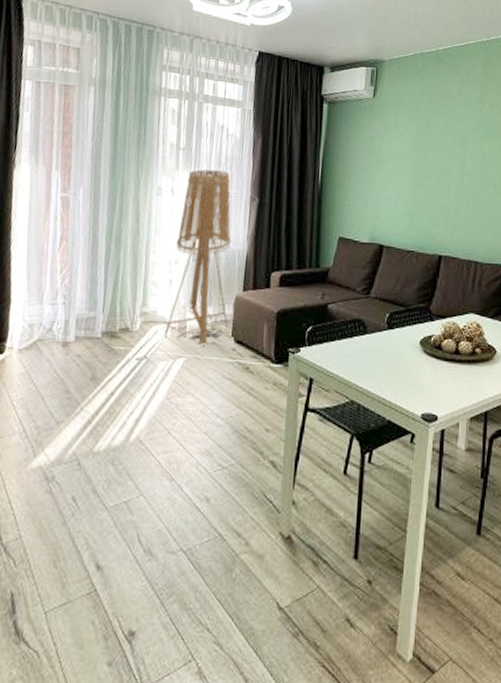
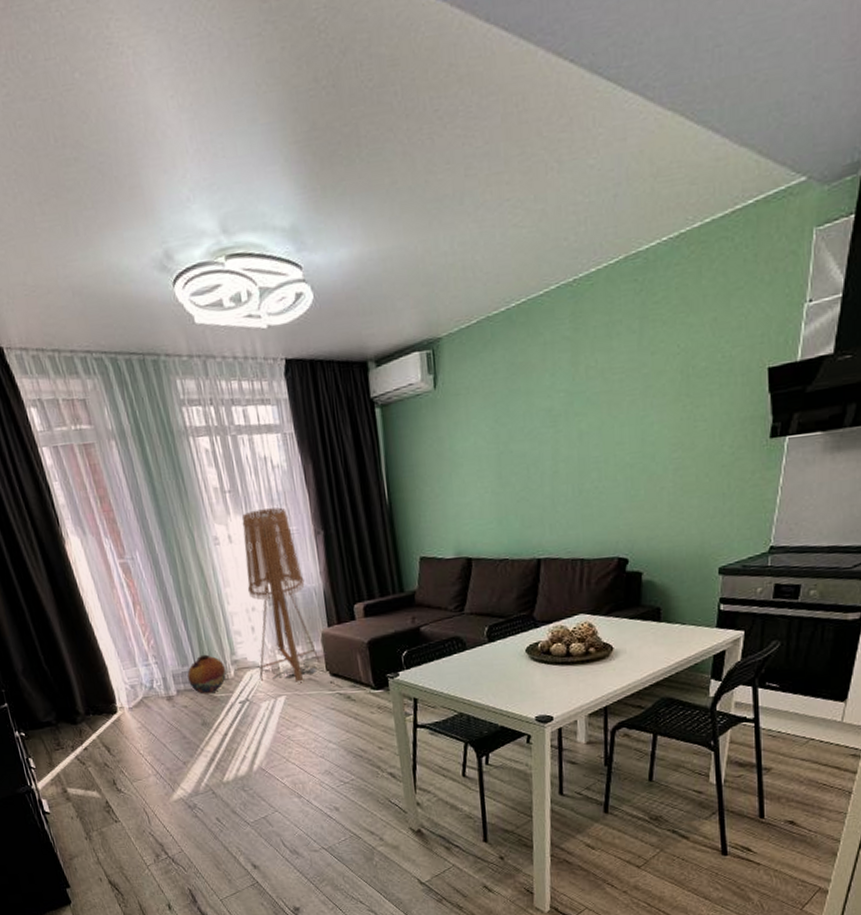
vase: none [90,301,133,345] -> present [187,654,227,694]

